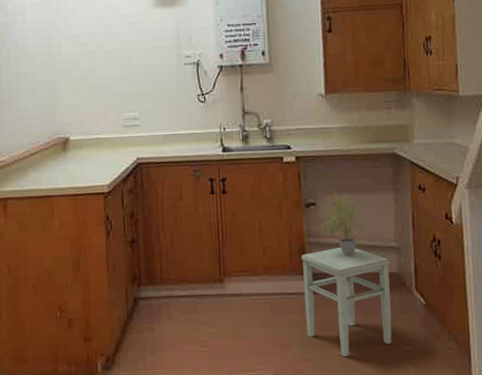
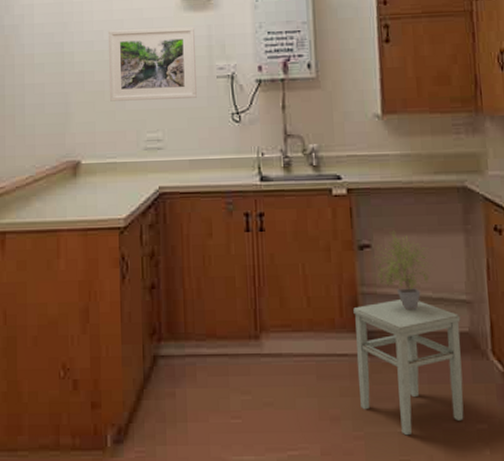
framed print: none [91,21,168,86] -> present [109,27,197,101]

